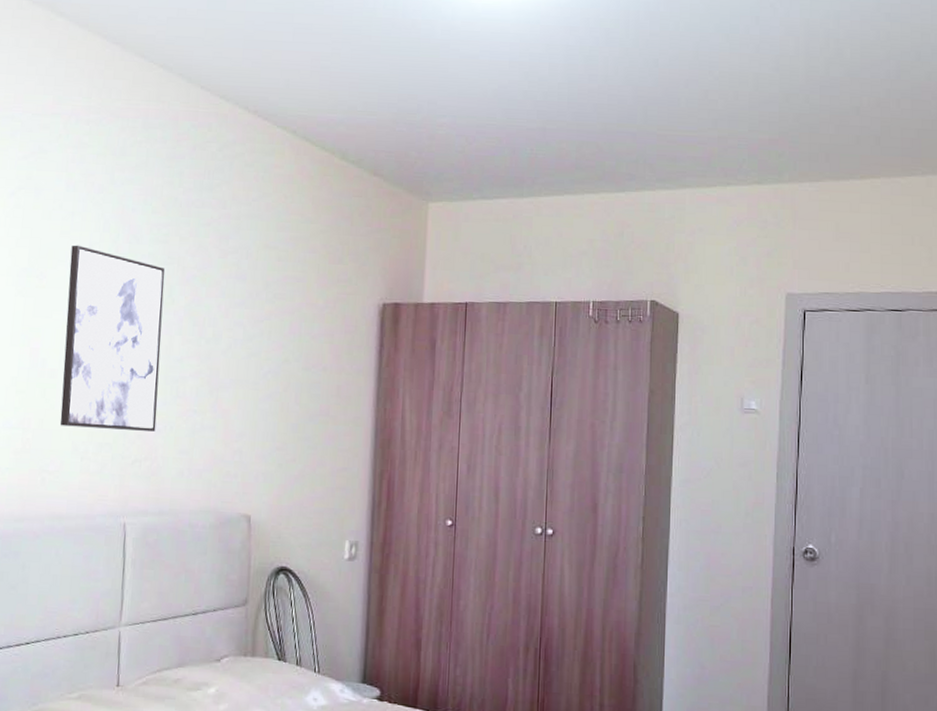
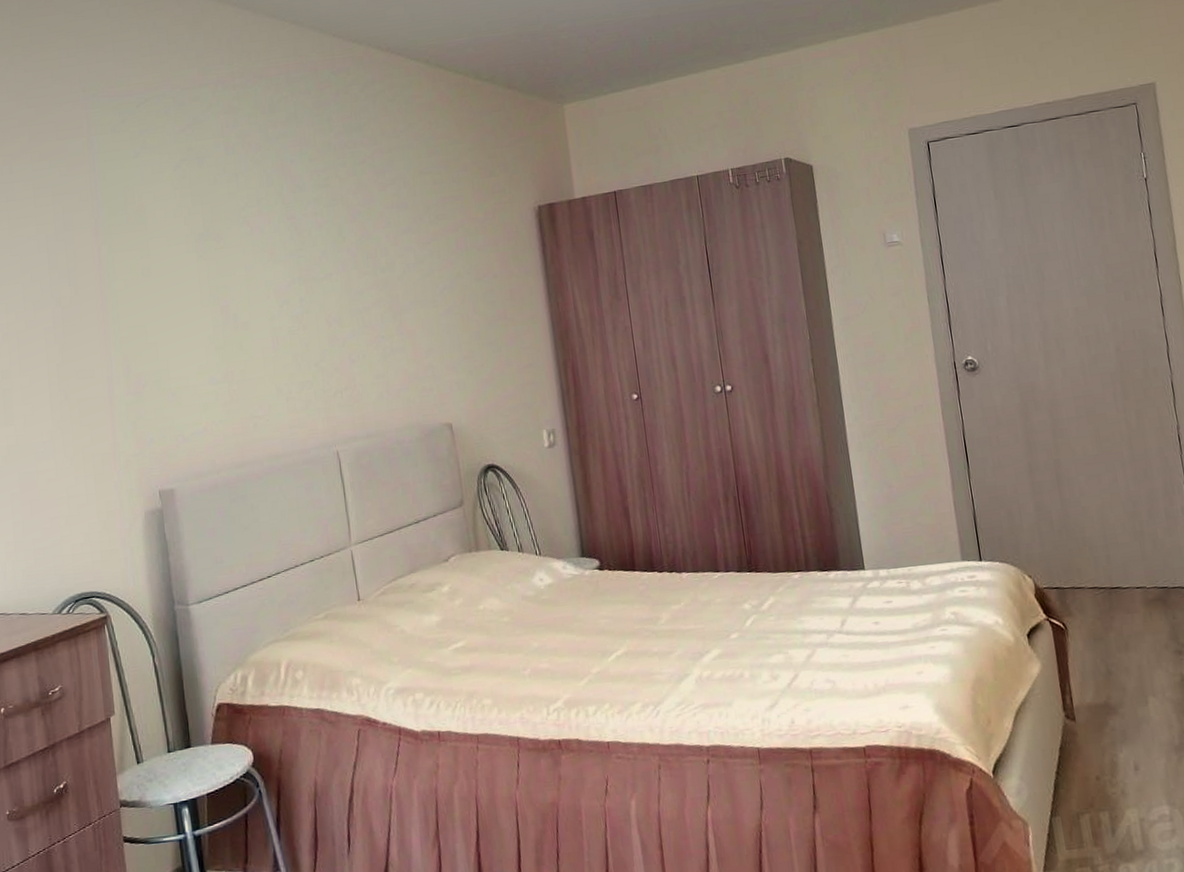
wall art: present [59,245,165,432] -> none [241,203,350,373]

